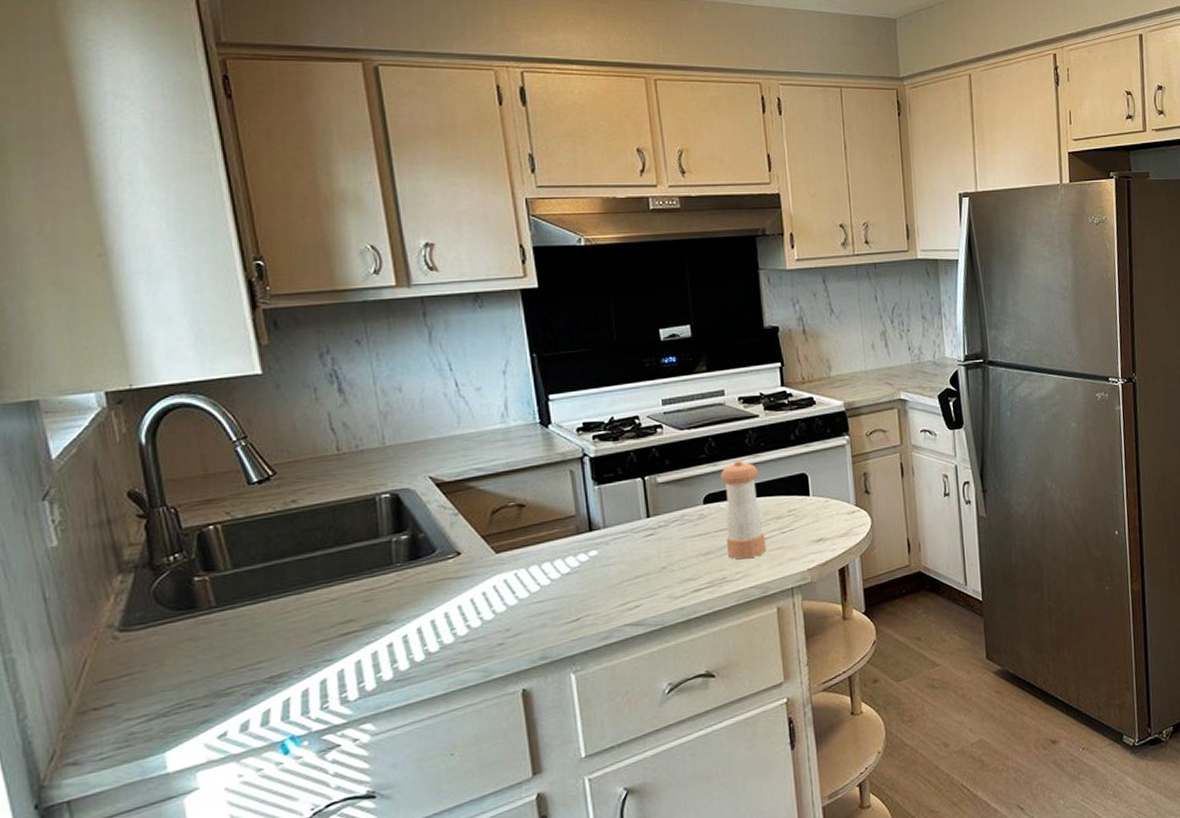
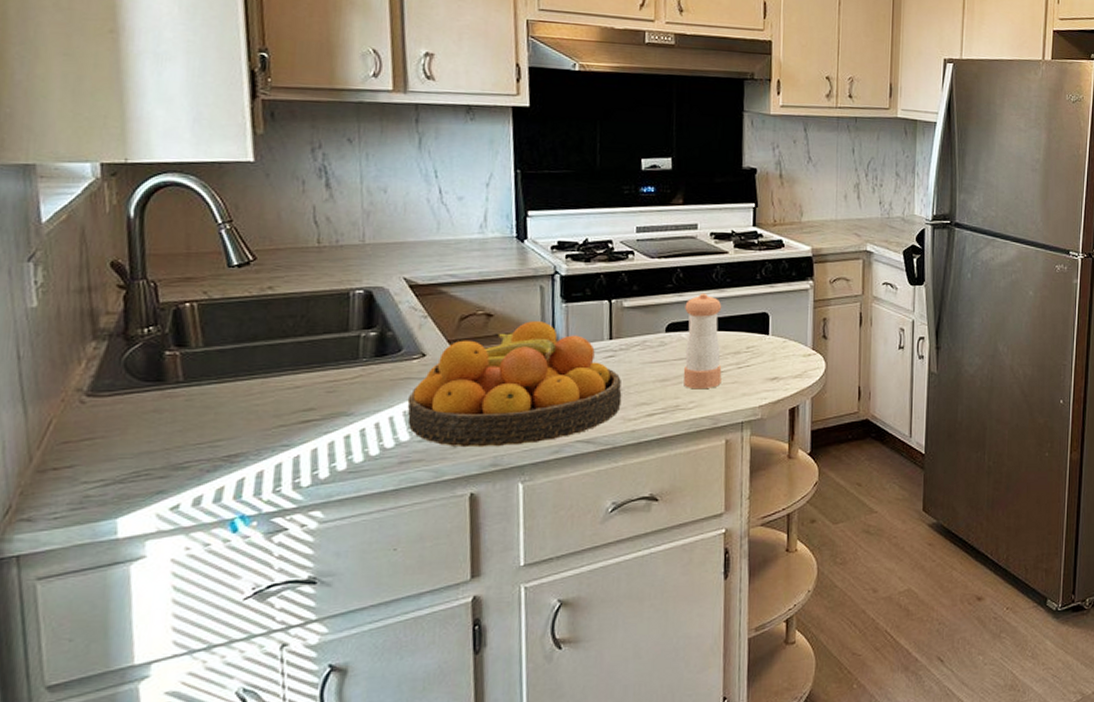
fruit bowl: none [447,506,667,644] -> present [407,321,622,448]

